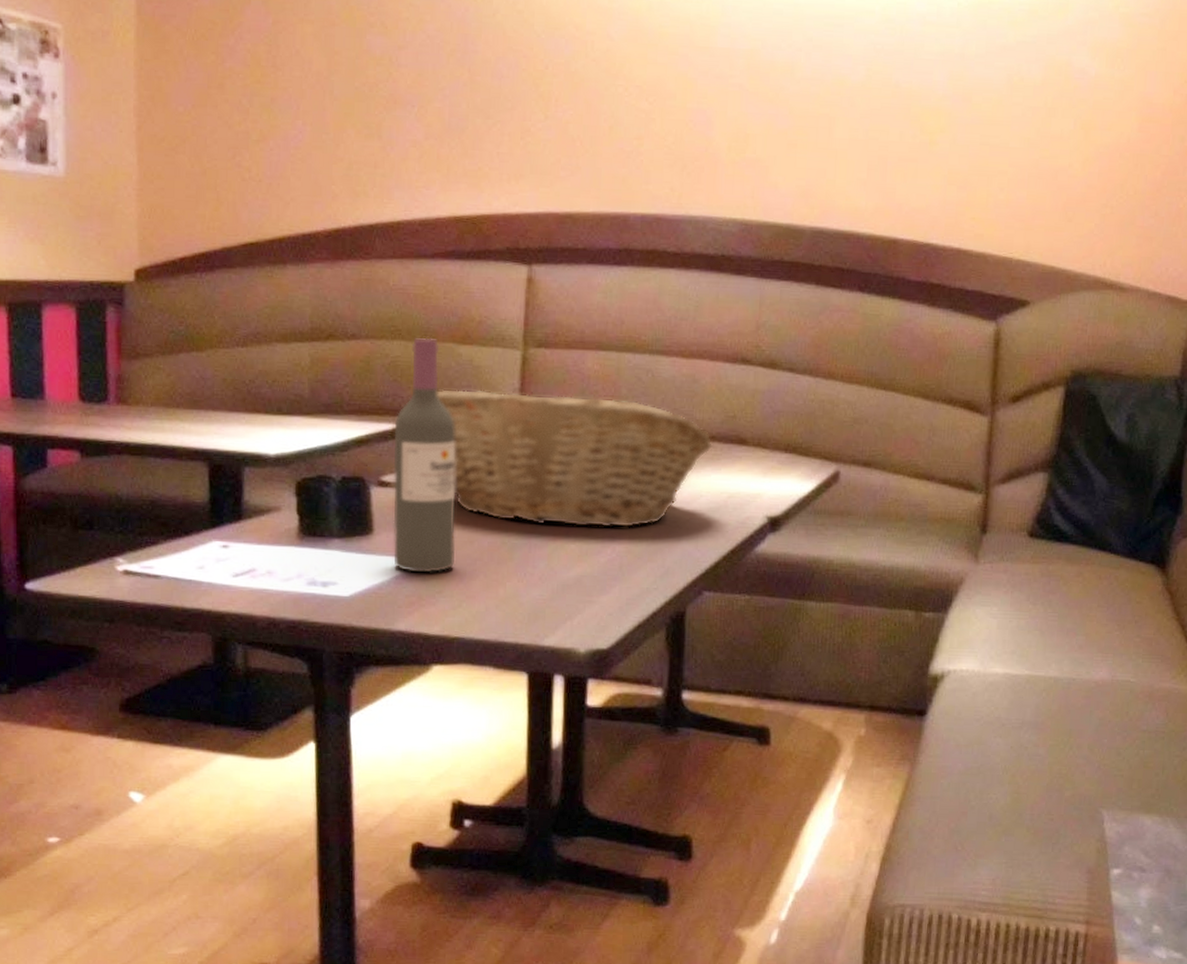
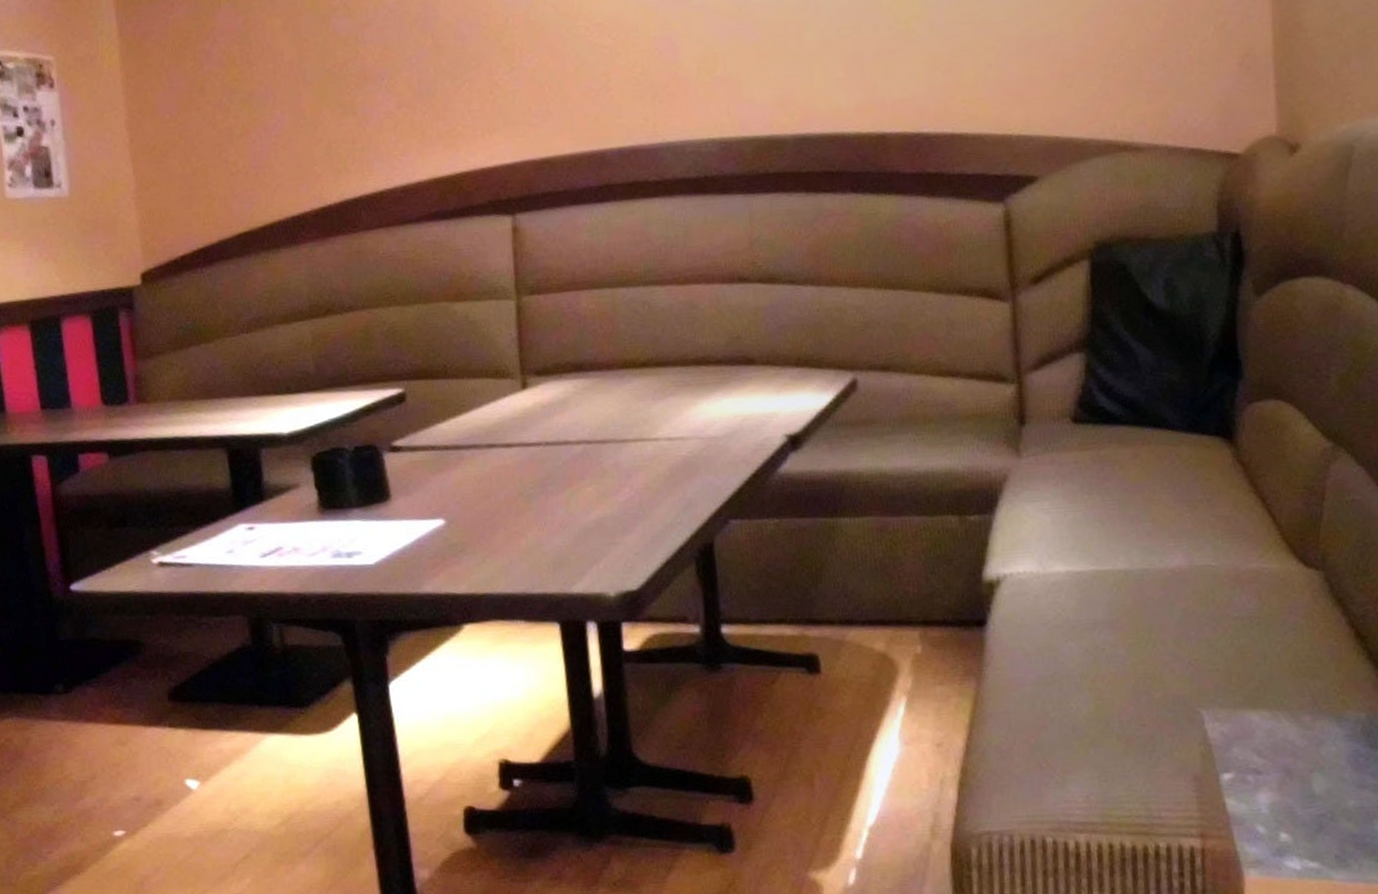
wine bottle: present [393,337,457,573] -> none [398,299,473,534]
fruit basket: present [437,389,714,528] -> none [437,334,721,472]

